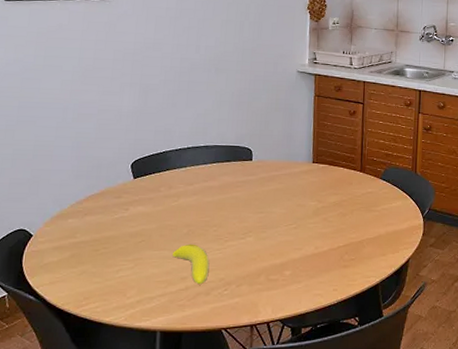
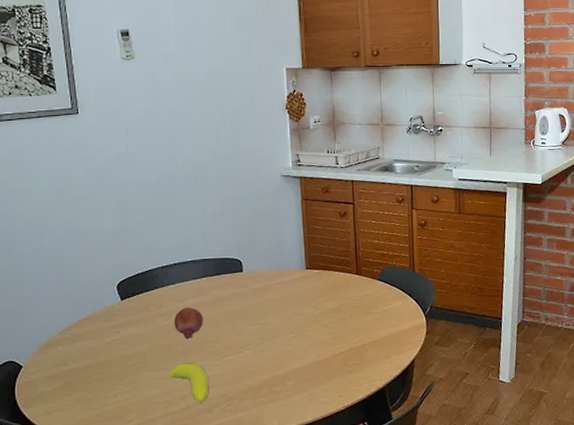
fruit: none [181,190,210,221] -> present [174,307,203,338]

